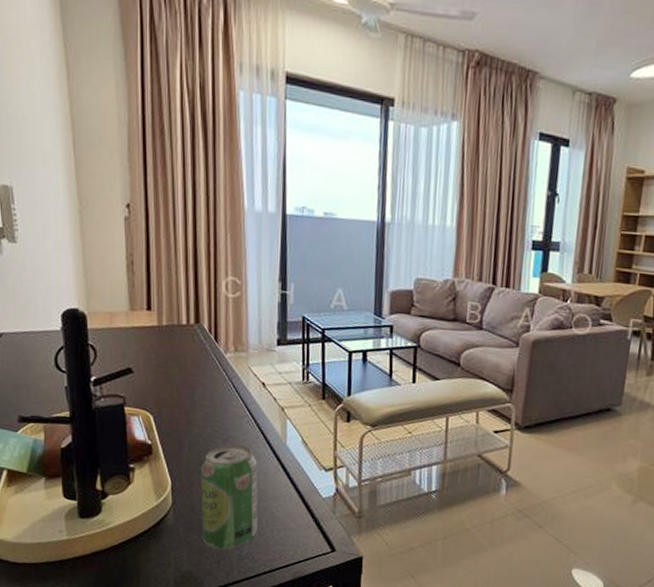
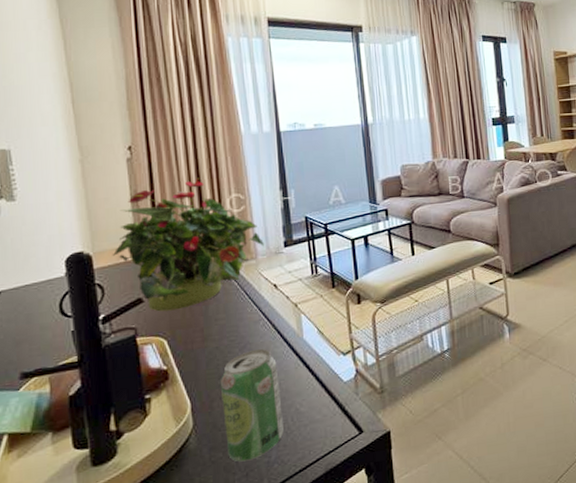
potted plant: none [105,252,257,388] -> present [112,178,264,312]

